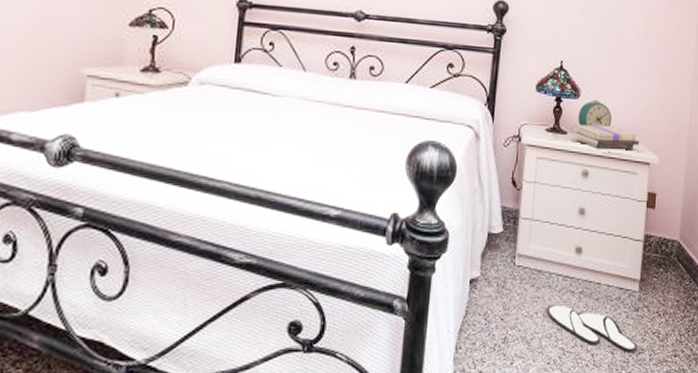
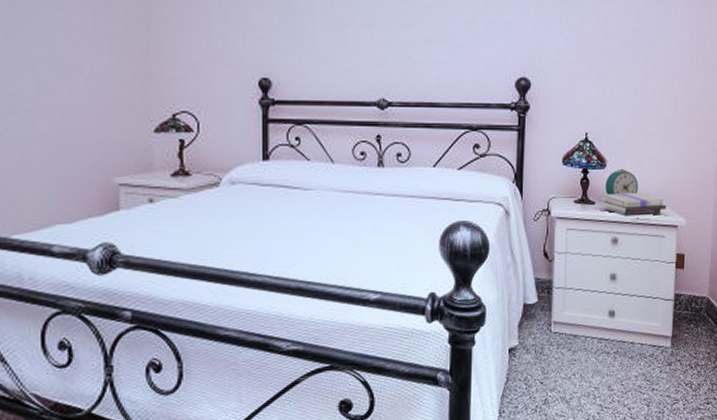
slippers: present [546,304,638,353] -> none [583,365,672,404]

